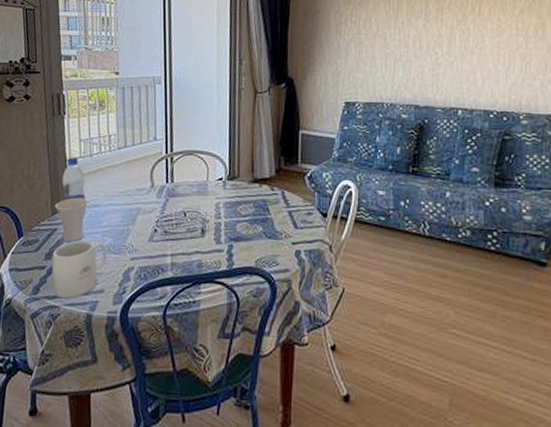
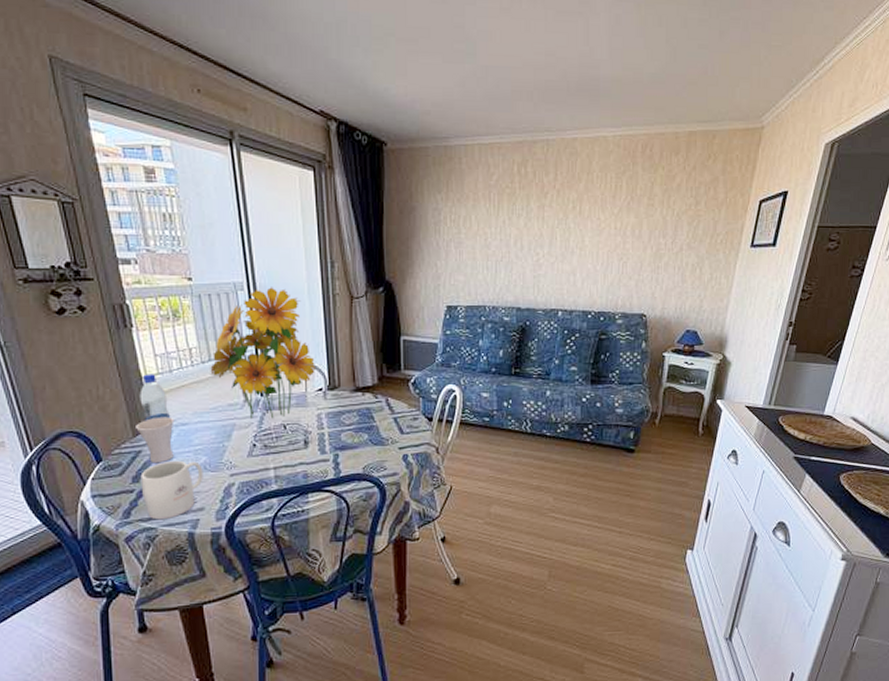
flower bouquet: none [124,81,218,206] -> present [210,287,315,420]

